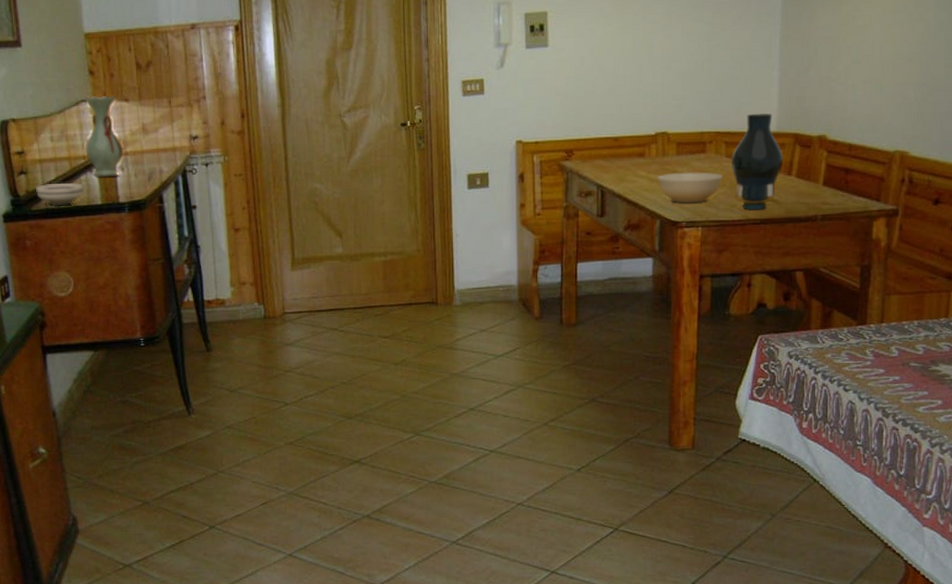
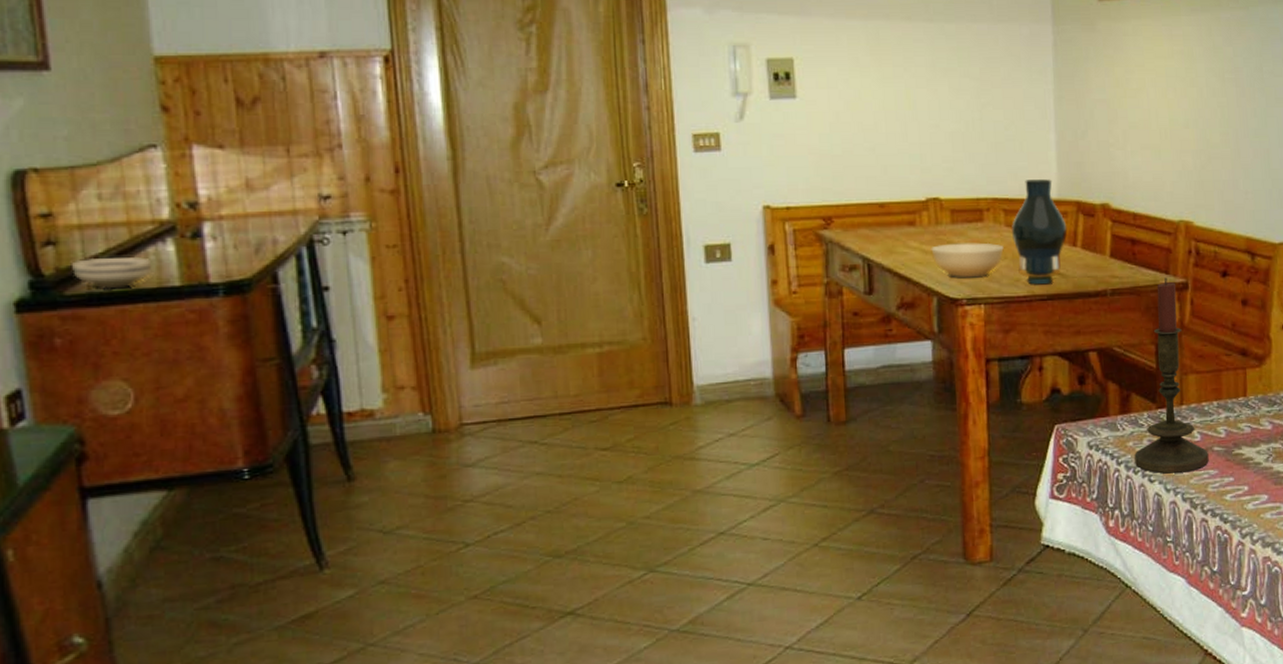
decorative vase: present [85,95,123,178] -> none [154,139,215,250]
candle: none [832,204,905,384] -> present [1134,277,1209,474]

